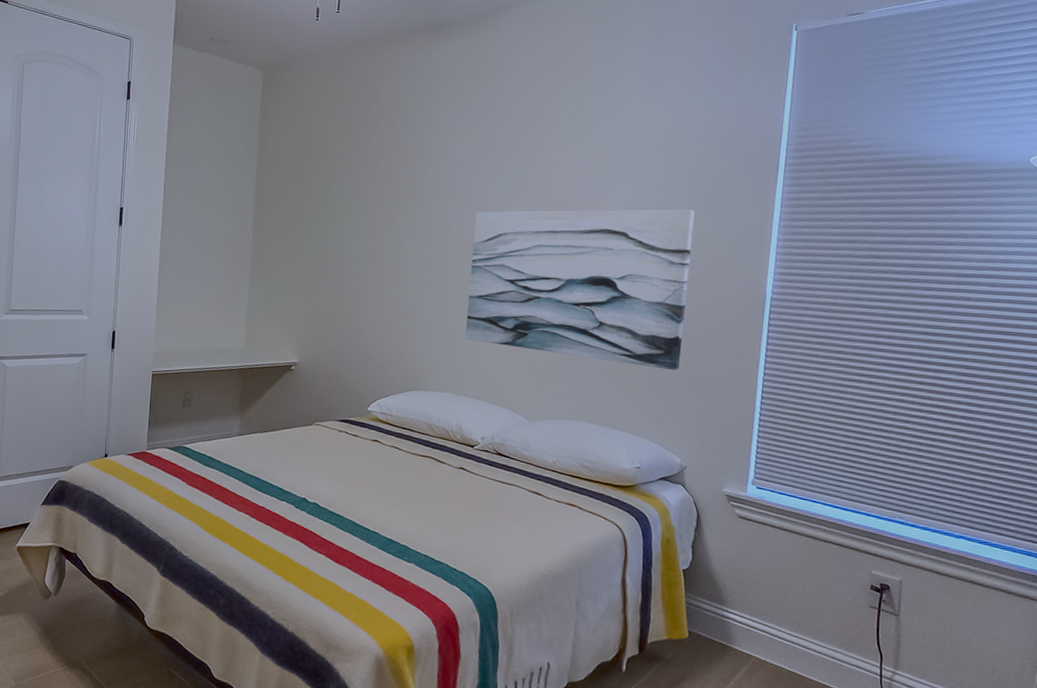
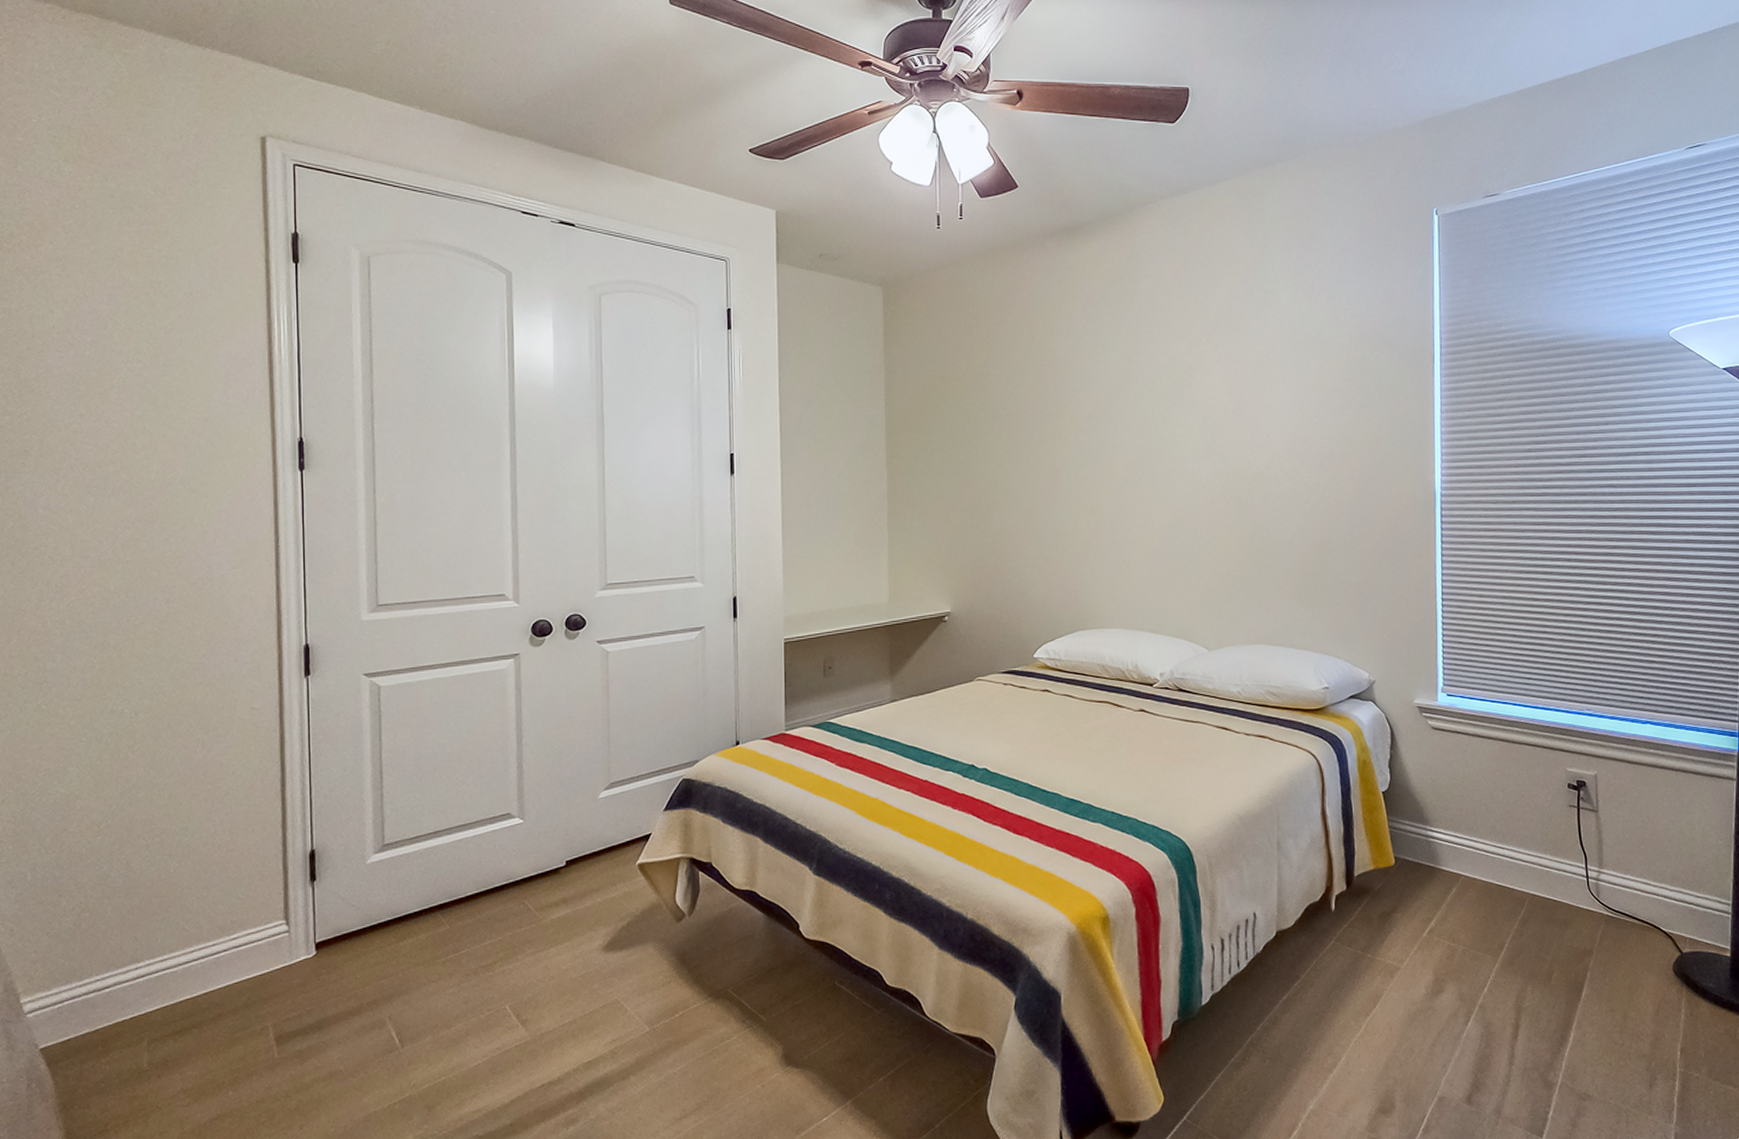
wall art: present [464,209,695,371] -> none [1130,408,1358,581]

